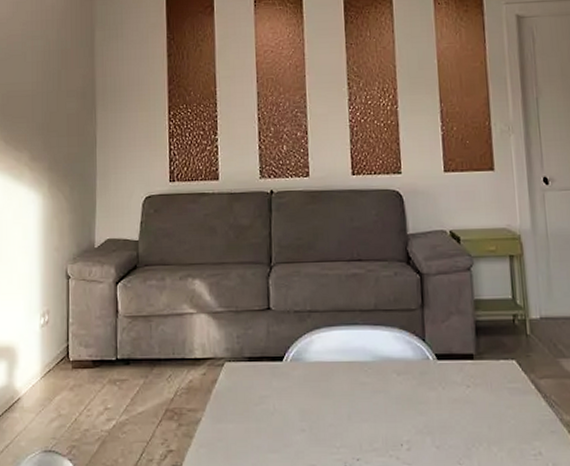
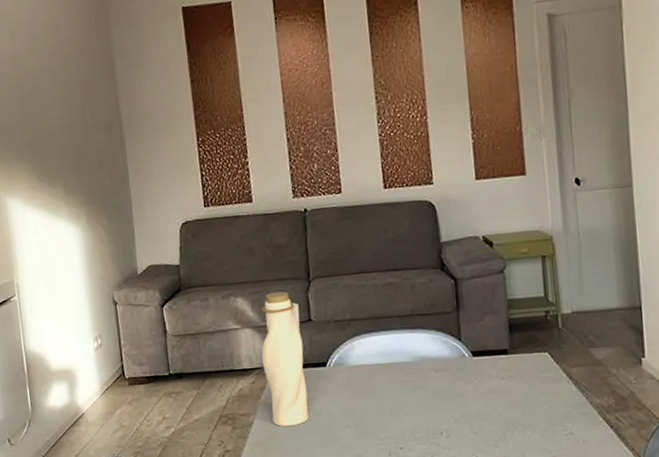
water bottle: none [215,276,261,426] -> present [261,291,309,426]

